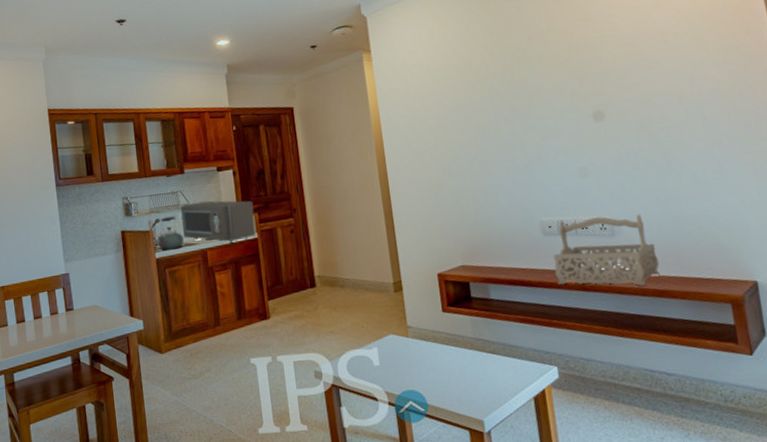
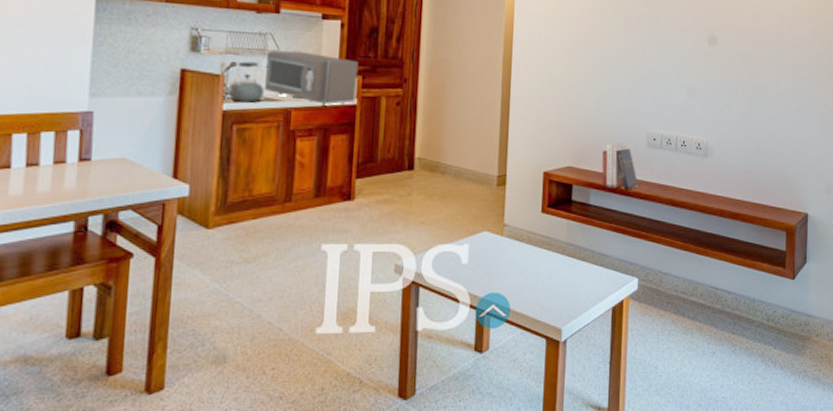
books: none [495,235,540,282] -> present [601,143,638,190]
decorative basket: present [553,214,660,286] -> none [651,134,738,207]

